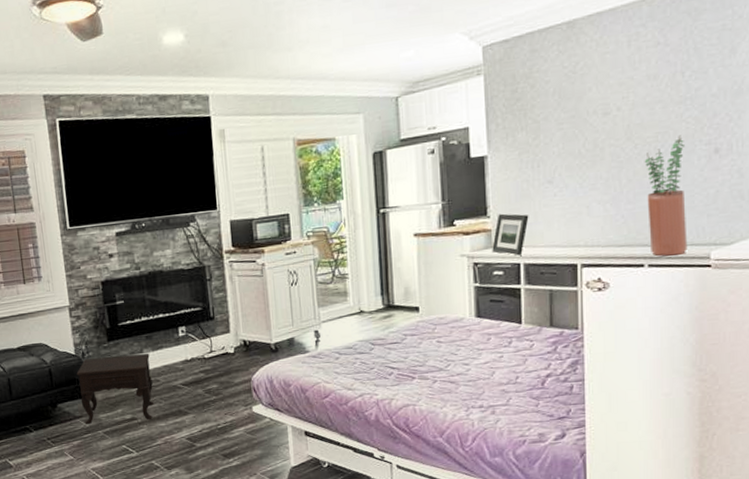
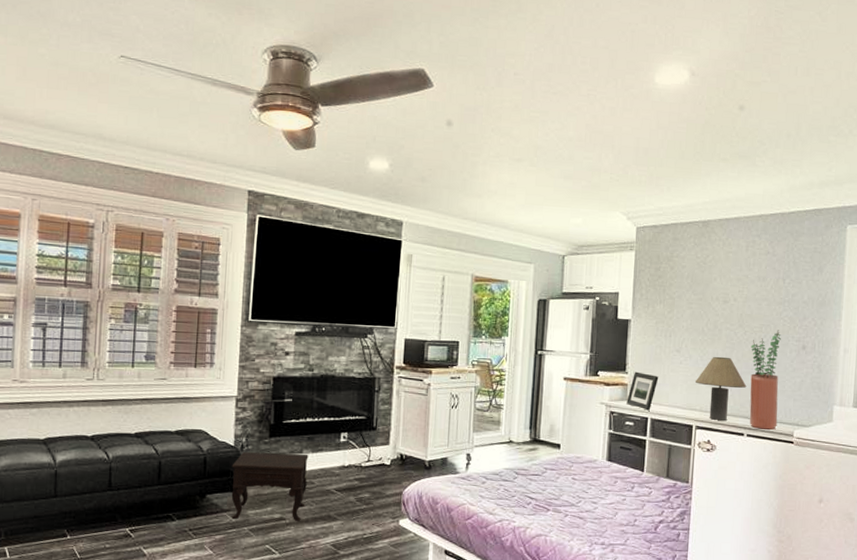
table lamp: none [575,179,643,254] -> present [695,356,747,420]

